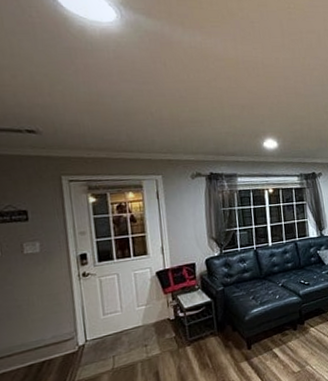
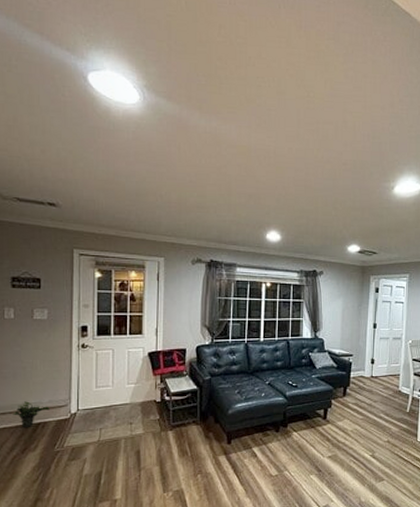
potted plant: none [11,340,54,370] -> present [13,401,50,429]

